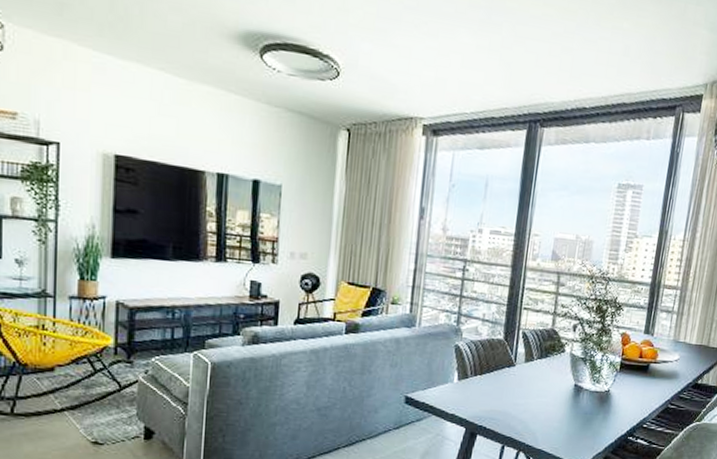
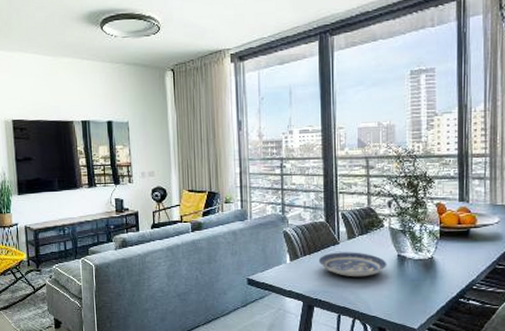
plate: none [489,375,563,406] -> present [318,252,387,277]

